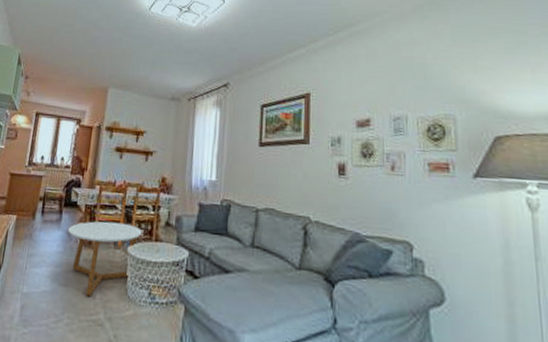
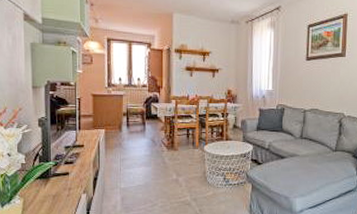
coffee table: present [68,221,142,297] -> none [153,128,215,186]

